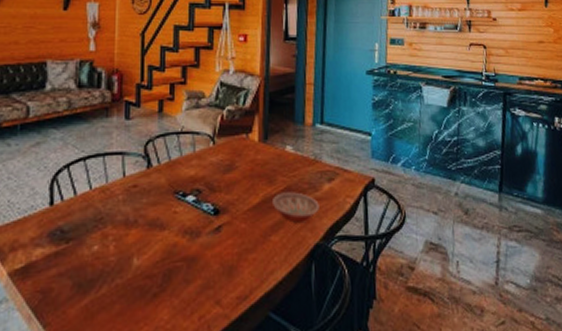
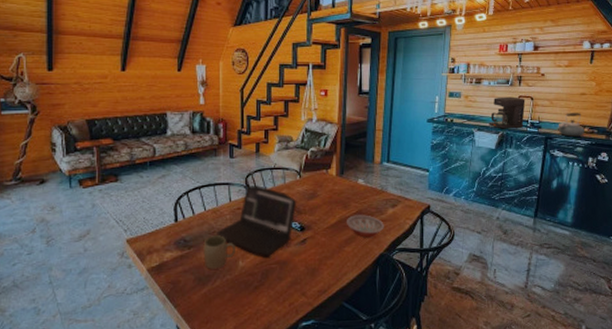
mug: none [86,223,129,271] -> present [203,235,235,269]
laptop: none [105,153,210,252] -> present [217,184,297,257]
coffee maker: none [437,44,478,83] -> present [488,96,526,129]
kettle: none [516,64,548,92] -> present [558,113,586,137]

